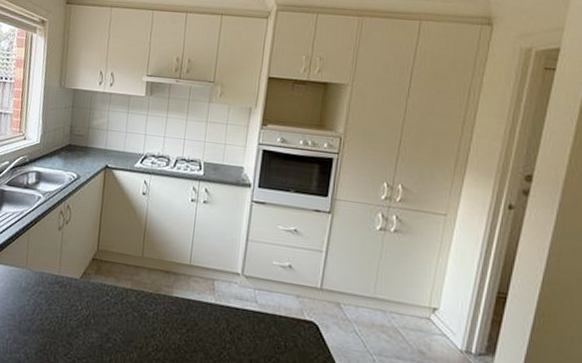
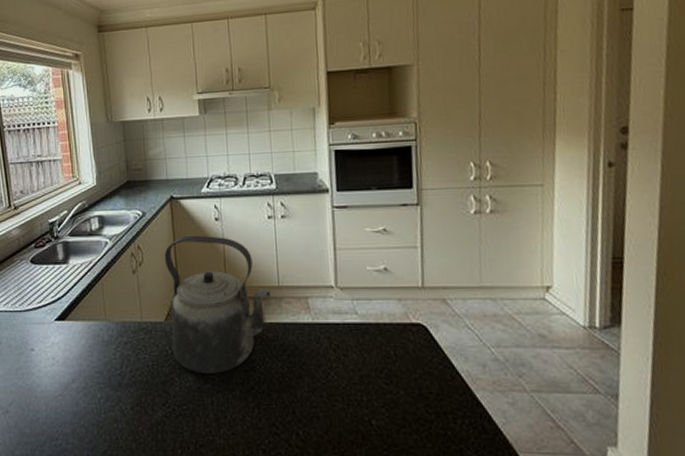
kettle: none [82,203,182,336] -> present [164,235,272,374]

